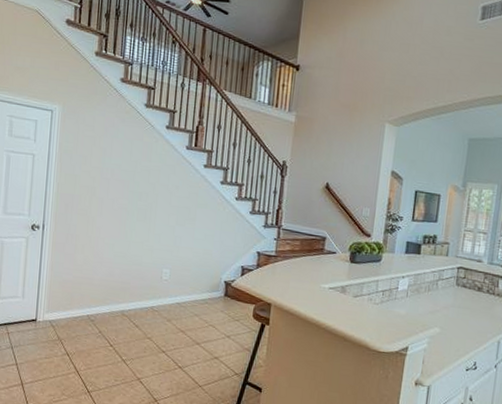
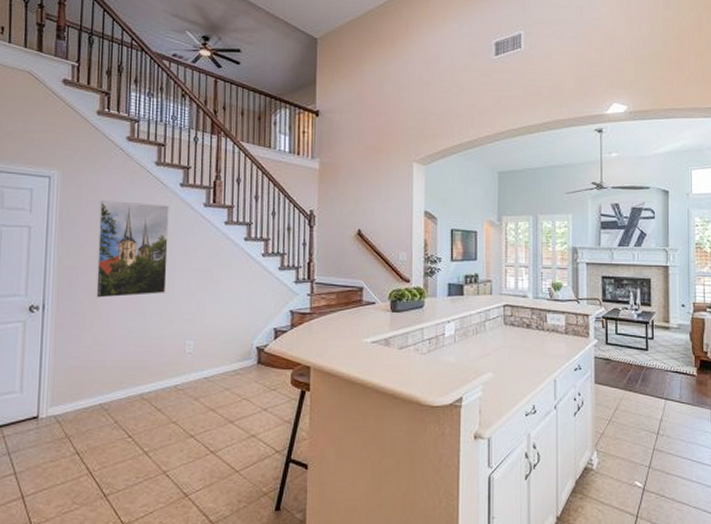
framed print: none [88,135,155,226] -> present [96,199,169,298]

